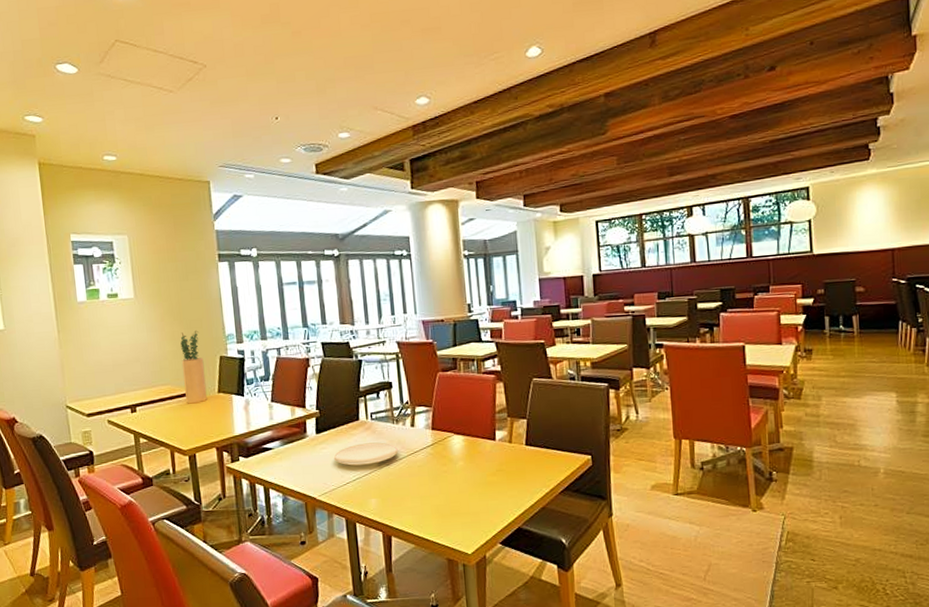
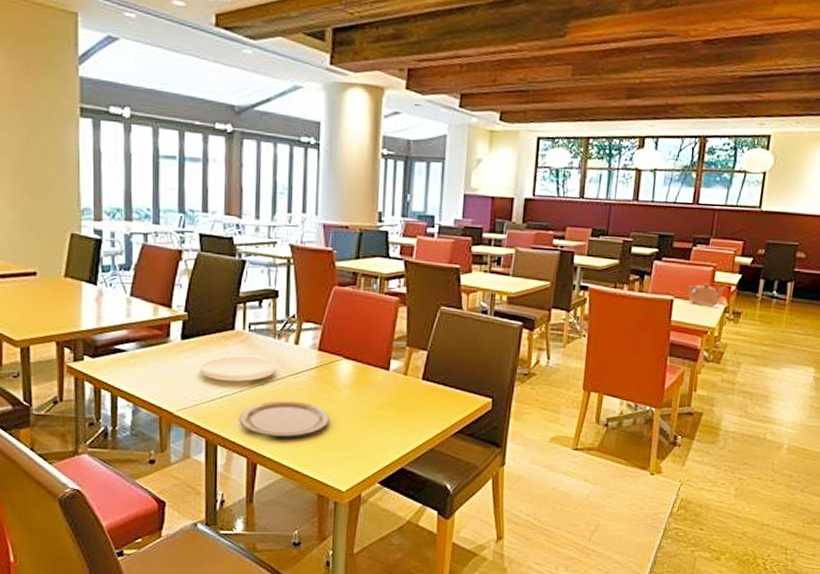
vase: present [180,330,207,404] -> none [21,197,50,287]
plate: none [371,476,450,511] -> present [239,401,330,437]
teapot: none [756,326,793,349] -> present [688,282,726,307]

